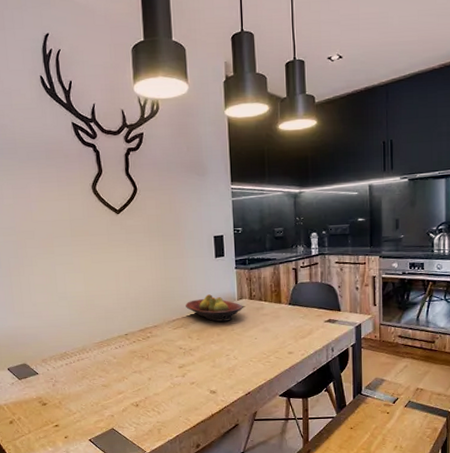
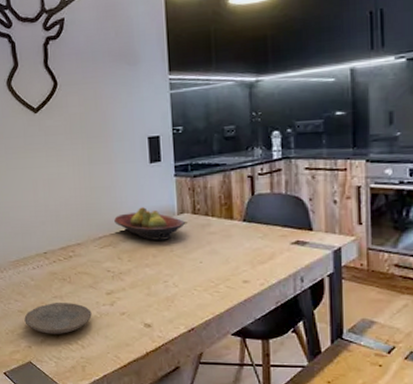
plate: none [107,376,167,404] -> present [24,303,92,334]

